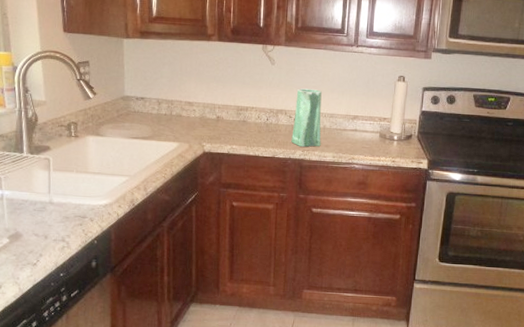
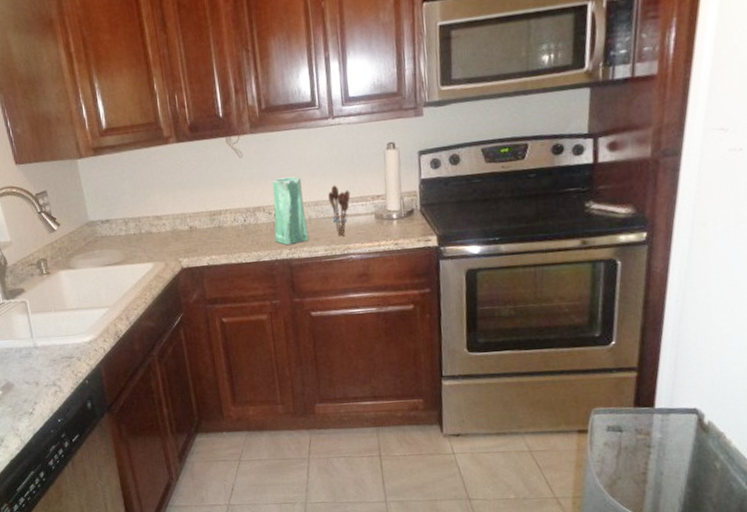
utensil holder: none [343,102,362,148] -> present [328,185,351,237]

